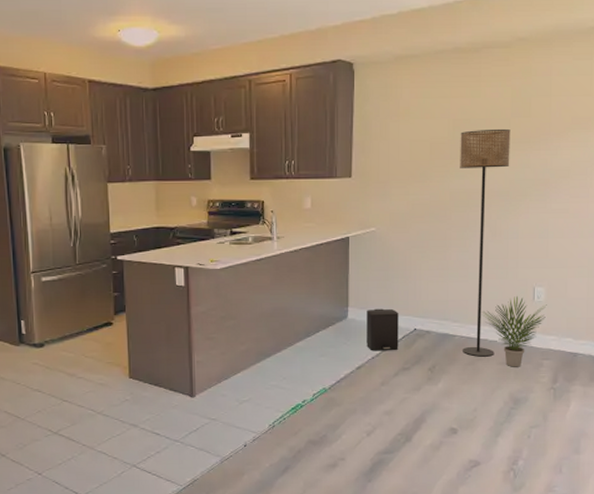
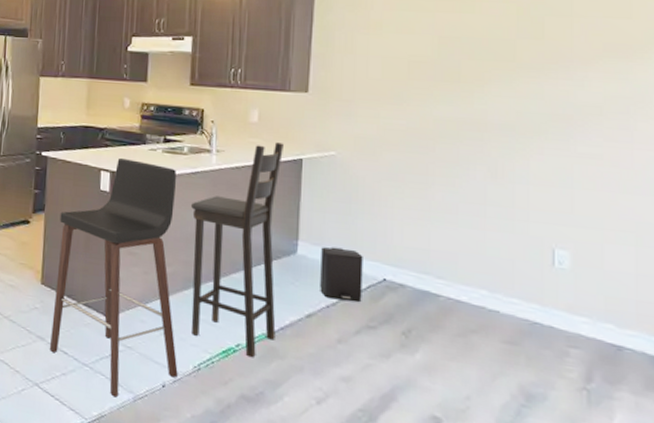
bar stool: none [141,253,256,463] -> present [50,157,178,398]
bar stool: none [258,225,334,408] -> present [191,142,285,357]
floor lamp: present [460,128,511,357] -> none [447,50,516,331]
potted plant: present [482,296,547,367] -> none [477,257,574,352]

